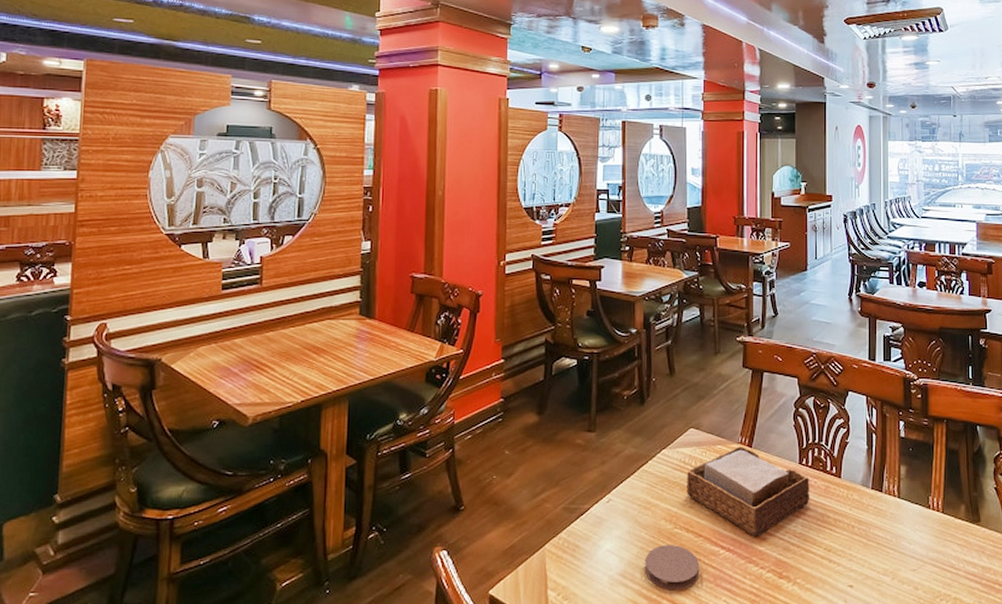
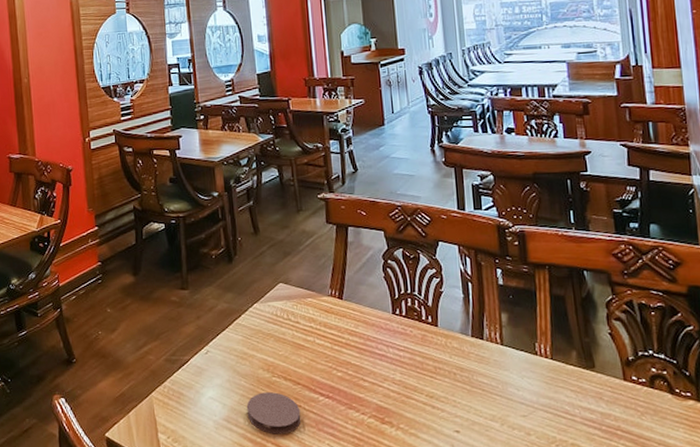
napkin holder: present [687,446,809,537] -> none [280,299,406,384]

